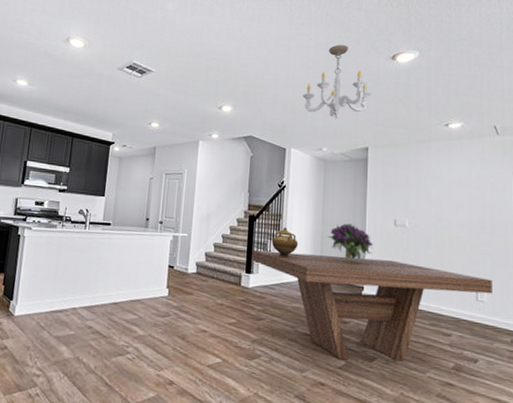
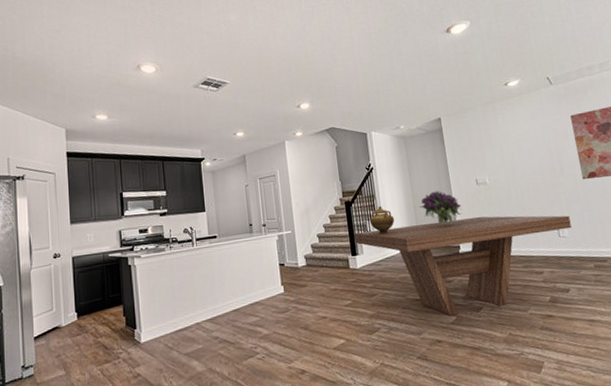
chandelier: present [302,45,371,120] -> none [372,27,434,98]

